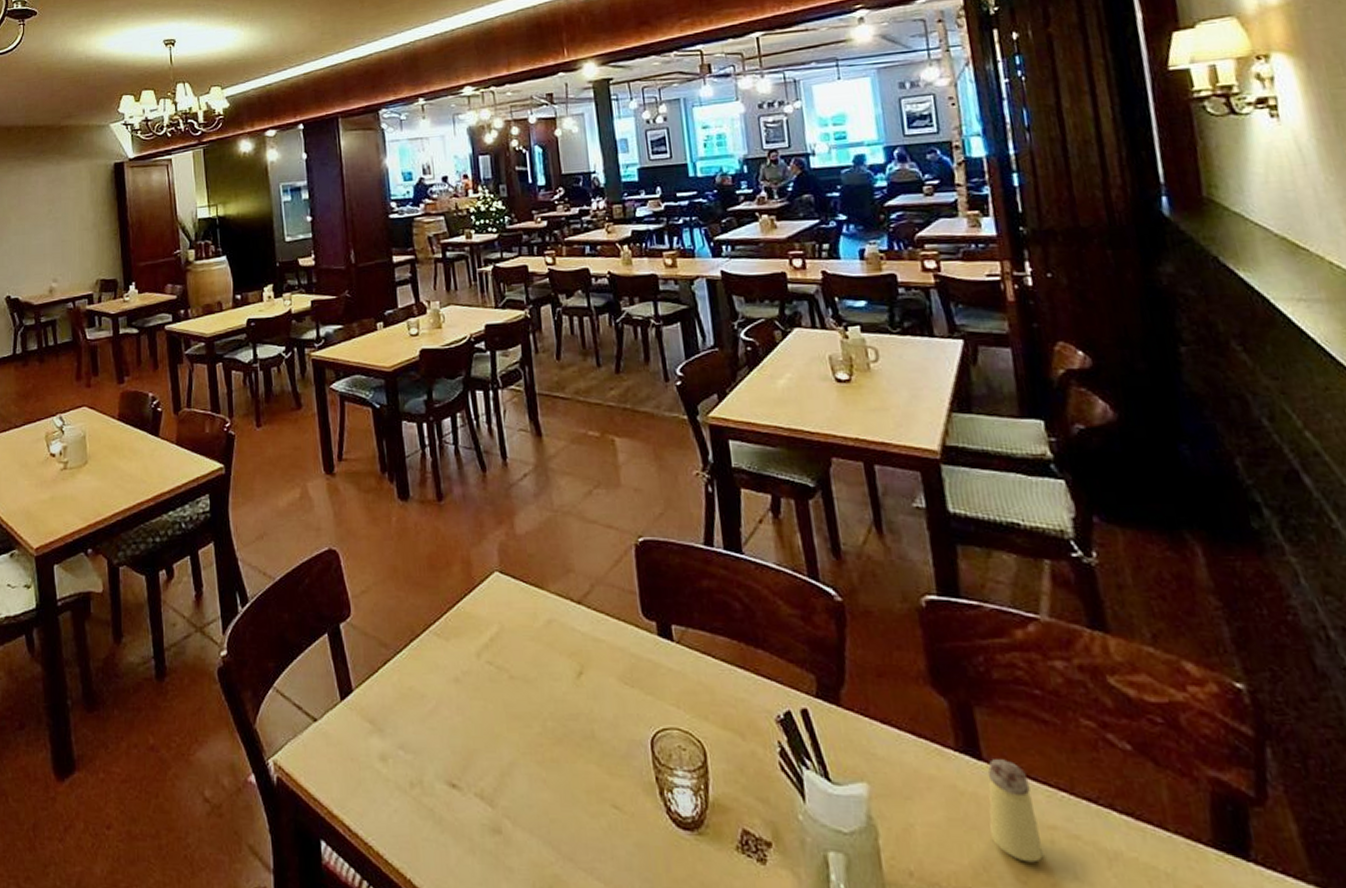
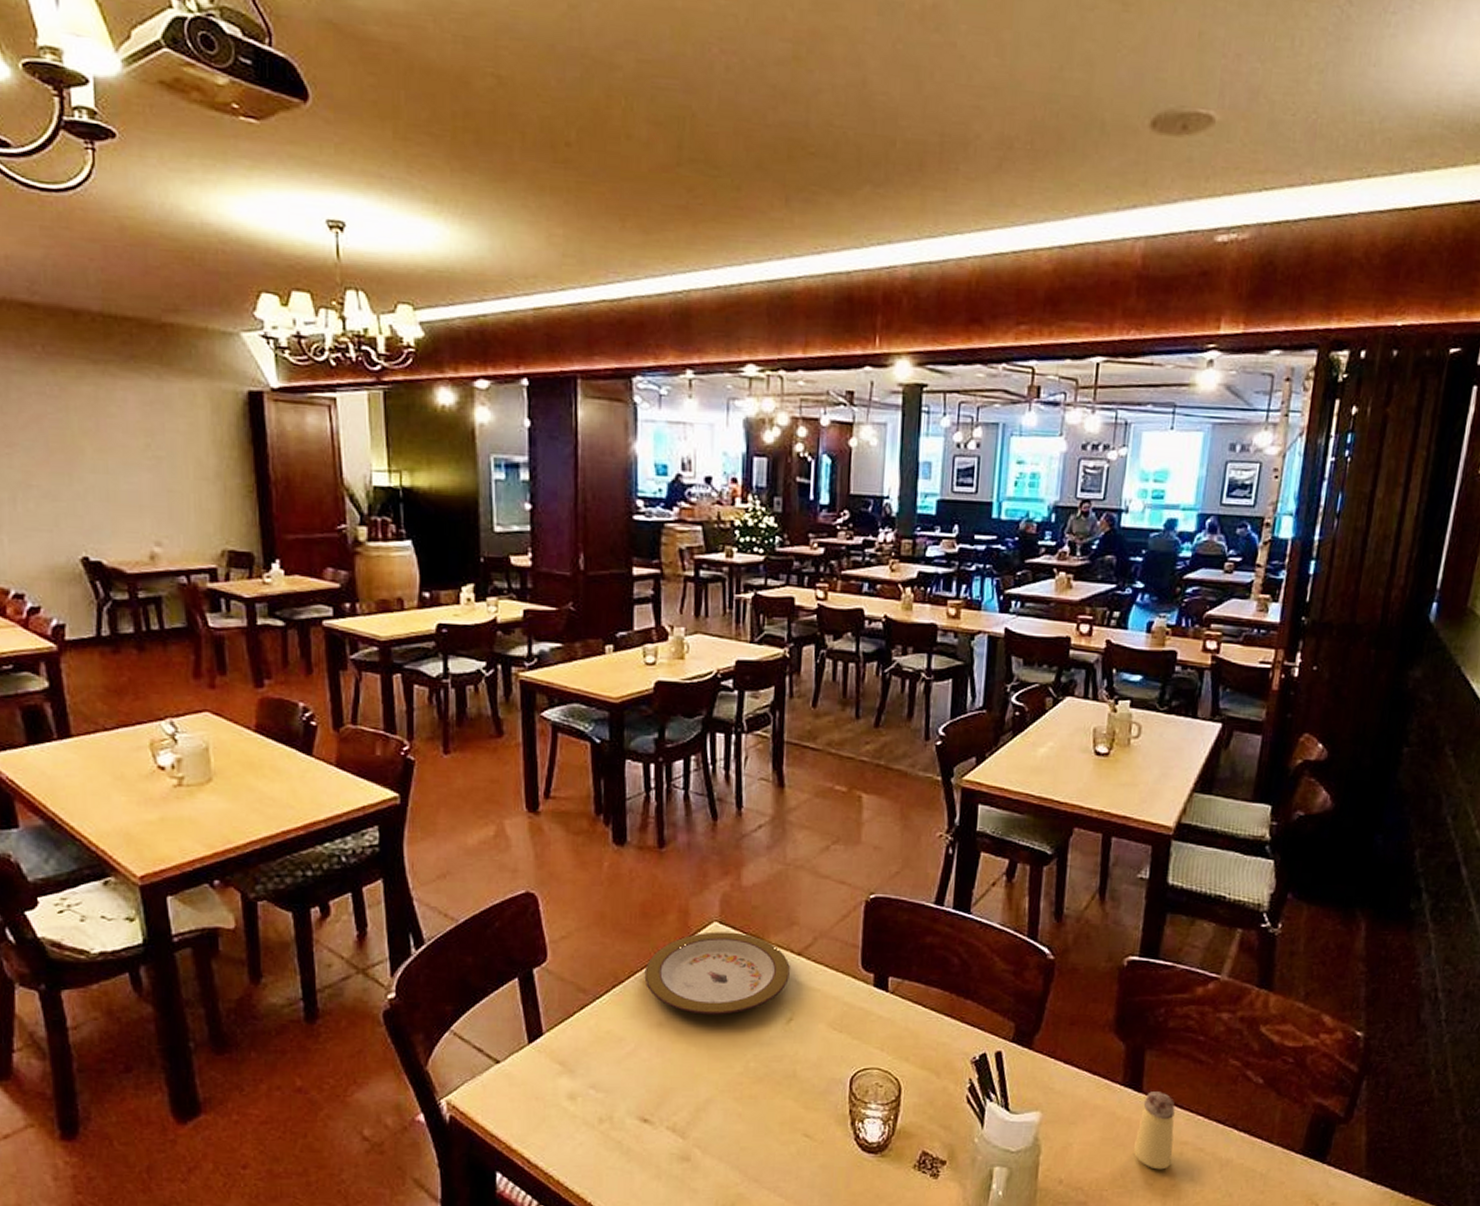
plate: none [437,581,573,669] -> present [644,931,790,1015]

